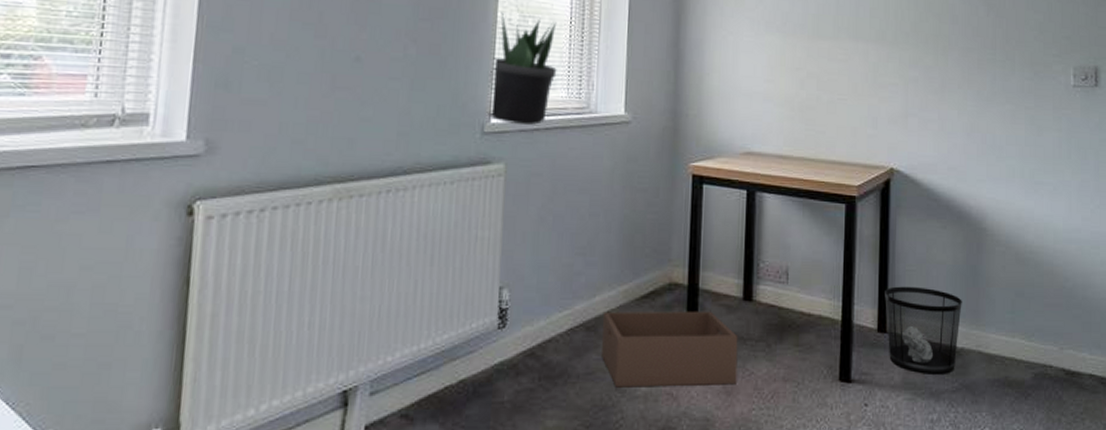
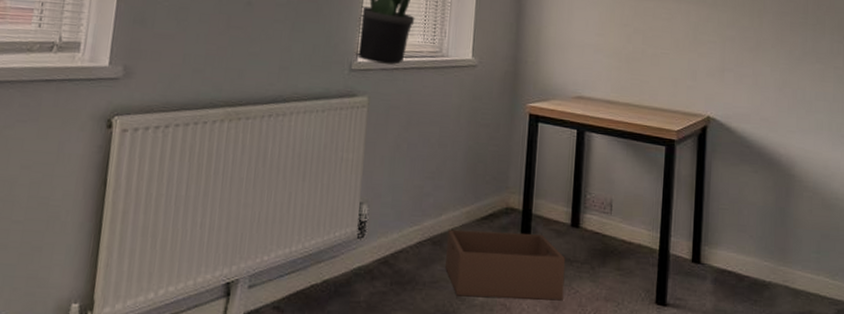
waste bin: present [885,286,962,374] -> none [699,222,771,305]

